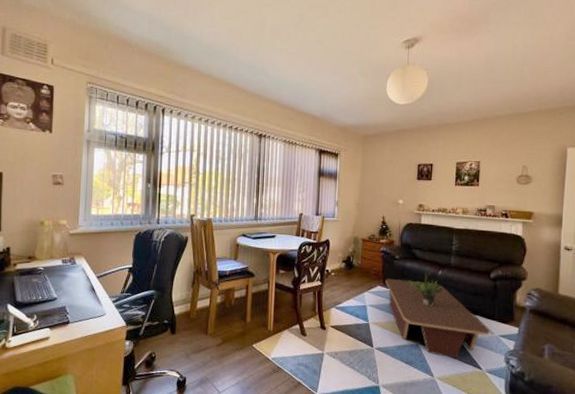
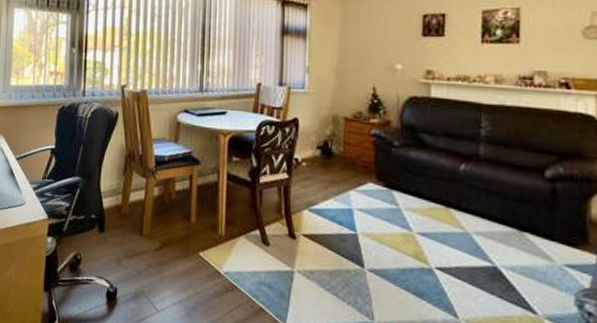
coffee table: present [385,278,490,357] -> none [379,172,548,293]
potted plant: present [407,271,444,307] -> none [413,164,470,216]

